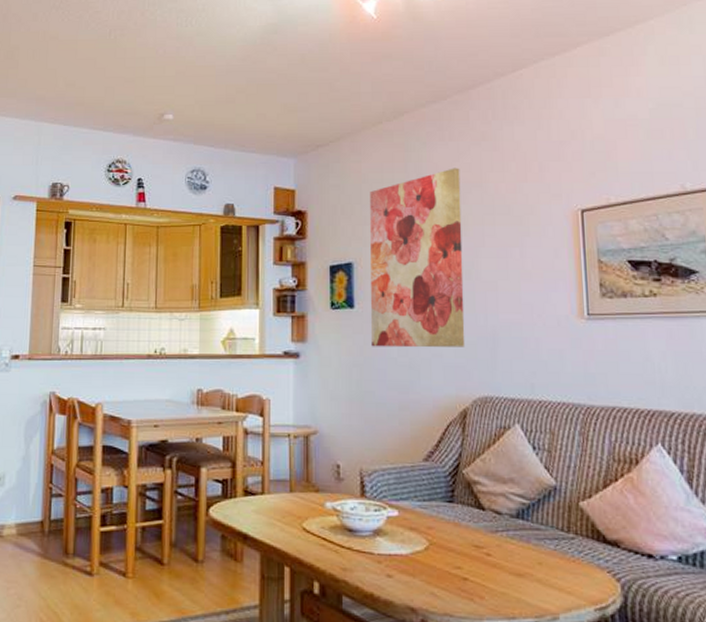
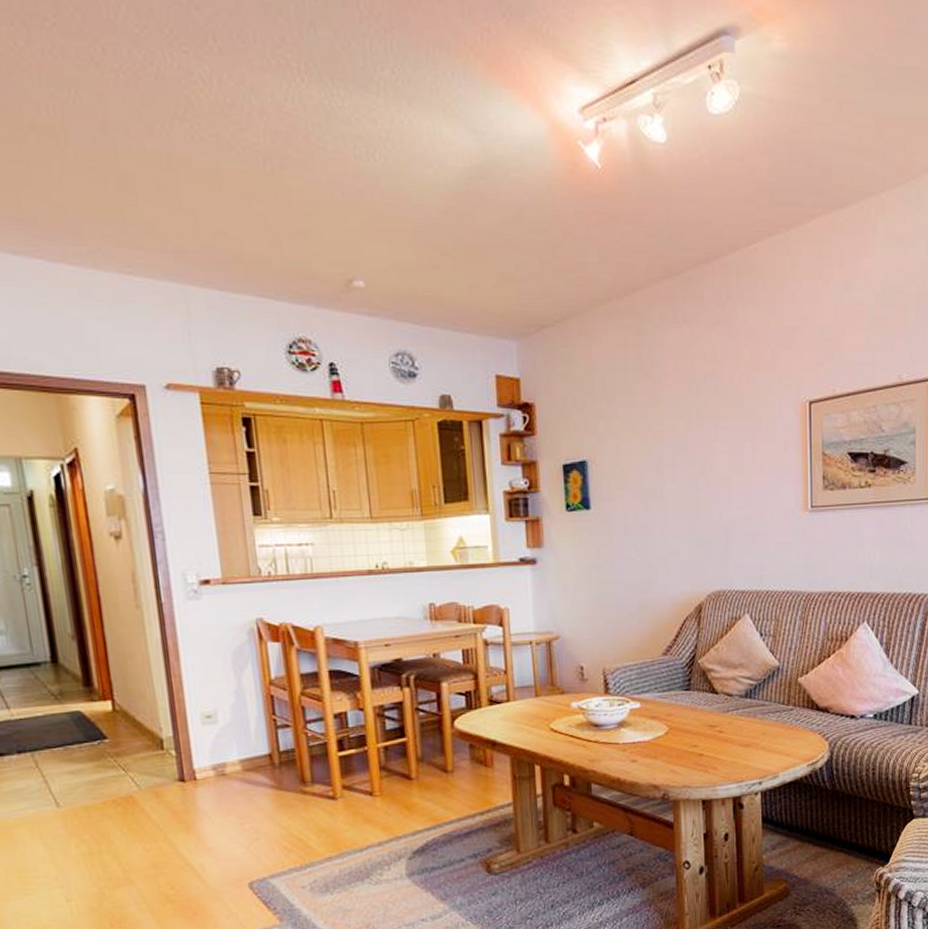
wall art: present [370,168,466,348] -> none [602,355,700,549]

